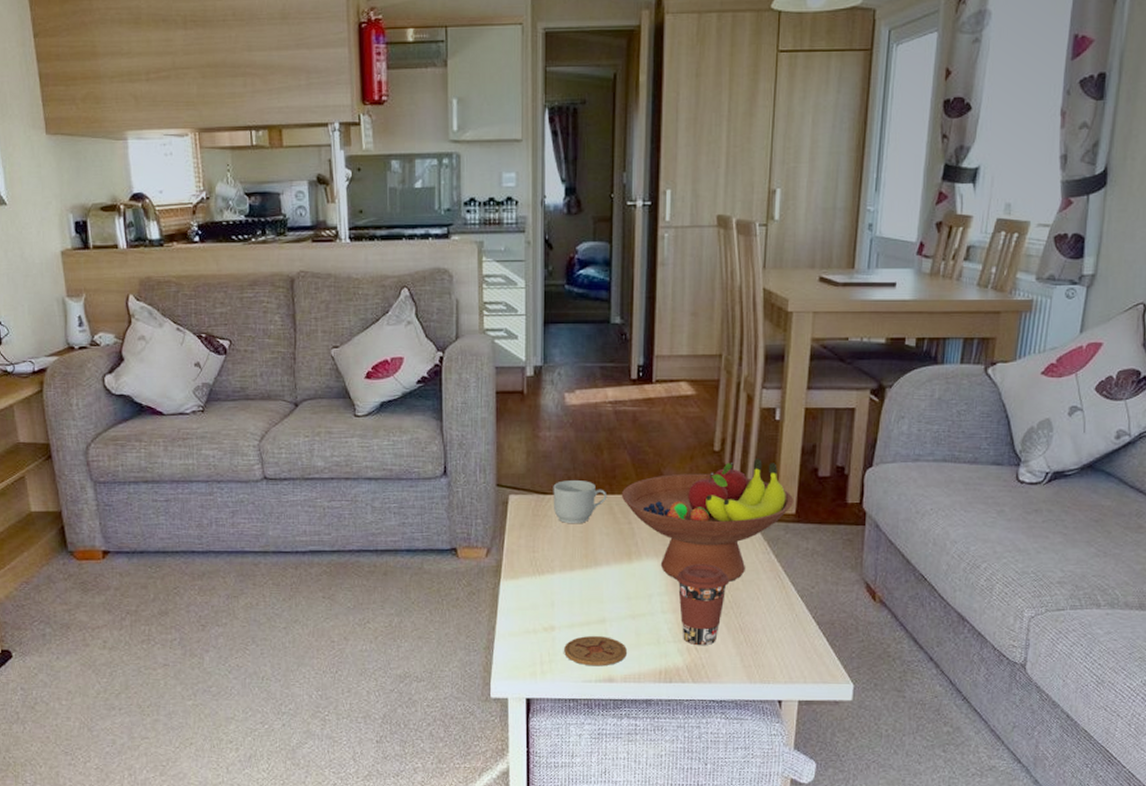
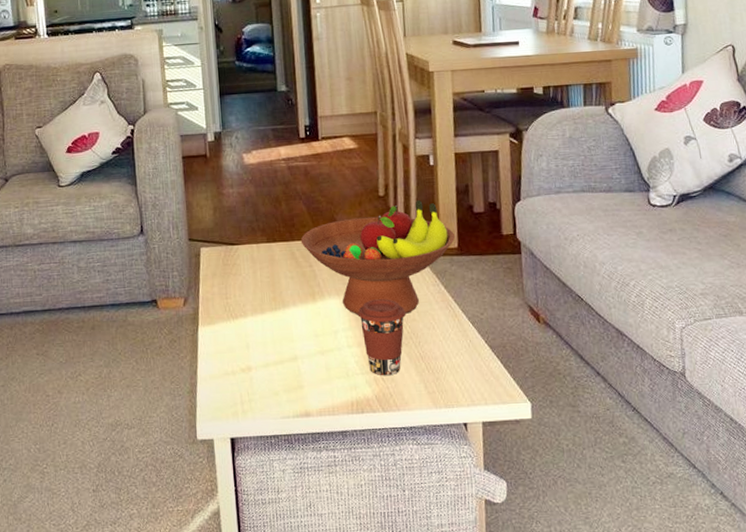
mug: present [553,480,607,524] -> none [239,230,289,271]
coaster: present [564,636,627,667] -> none [262,373,320,403]

